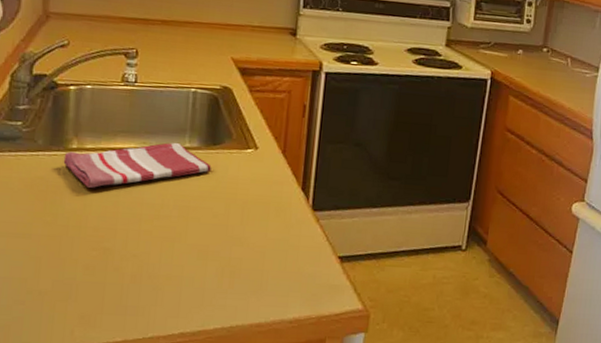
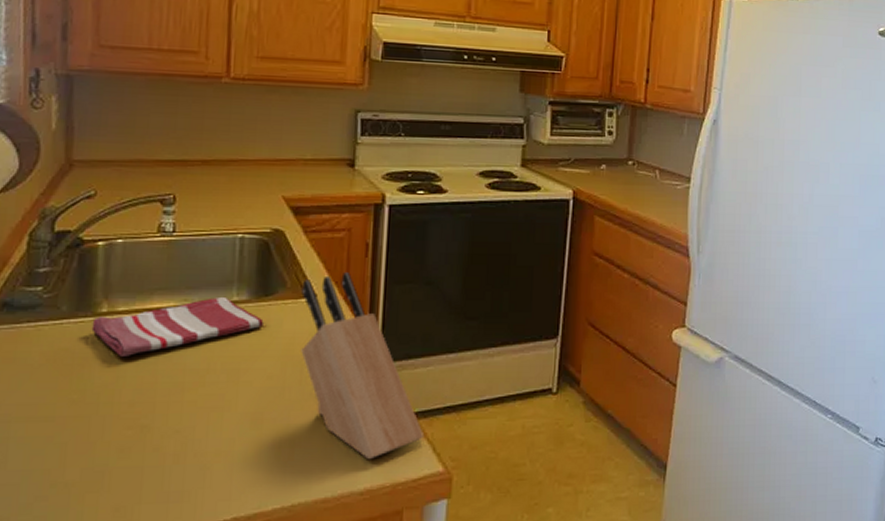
knife block: none [243,129,348,294] -> present [301,272,425,460]

